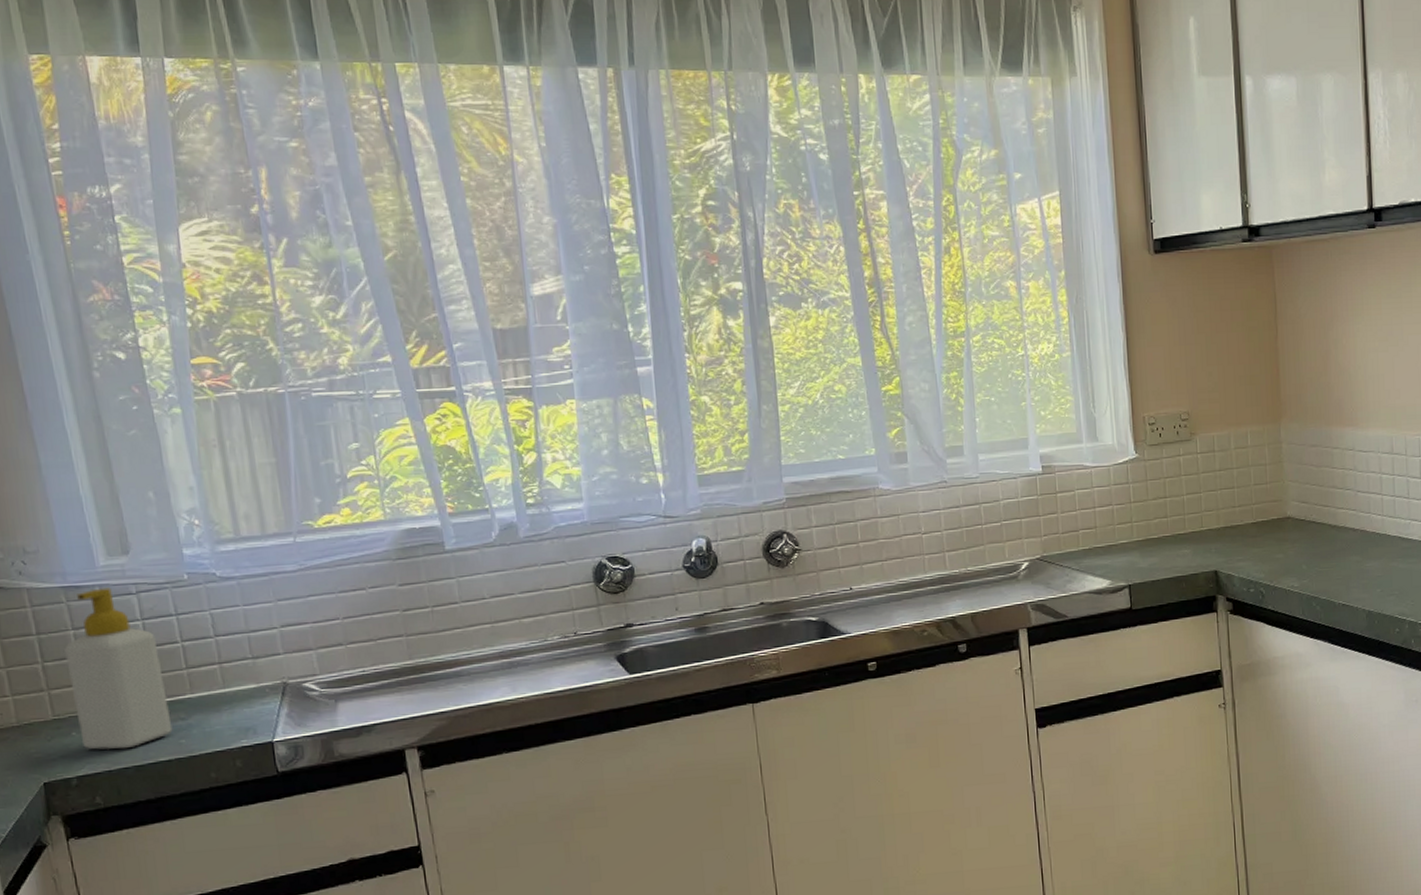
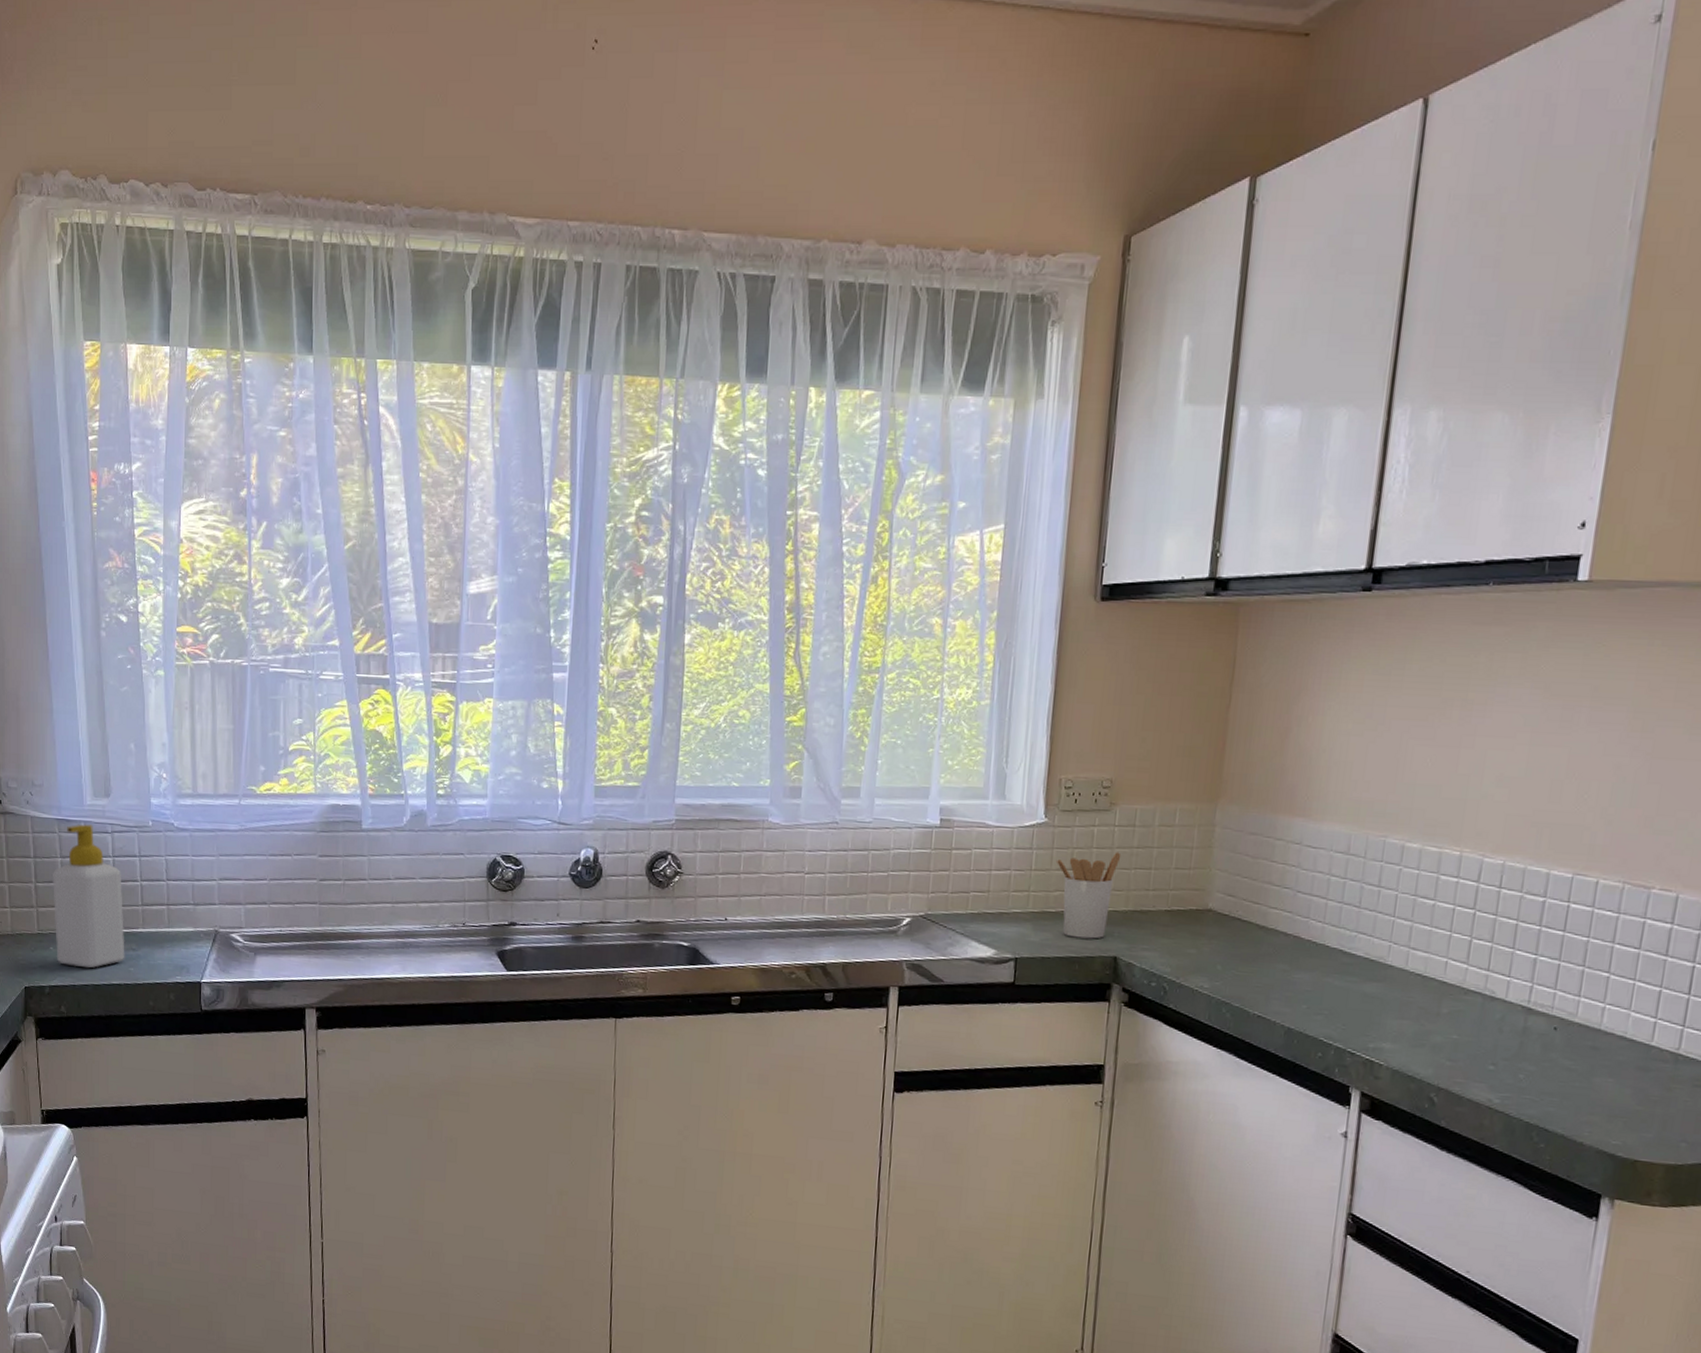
utensil holder: none [1151,476,1207,559] -> present [1055,852,1121,939]

